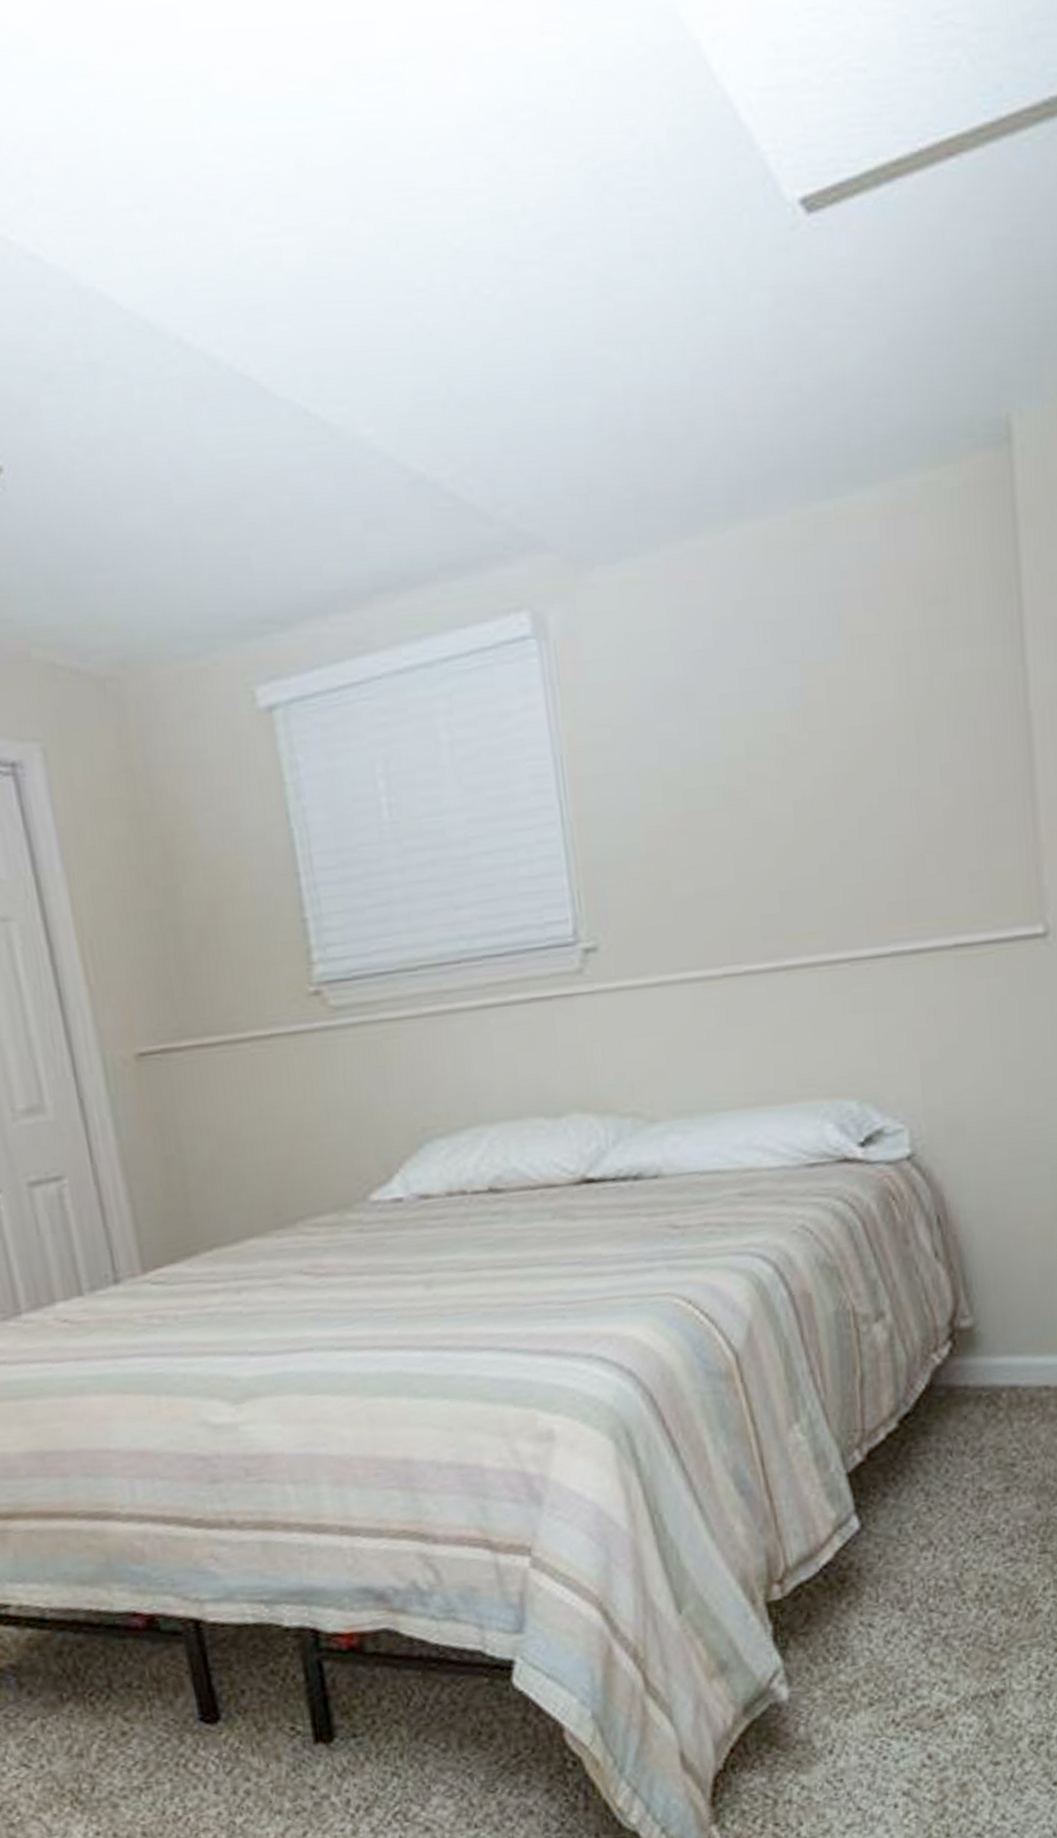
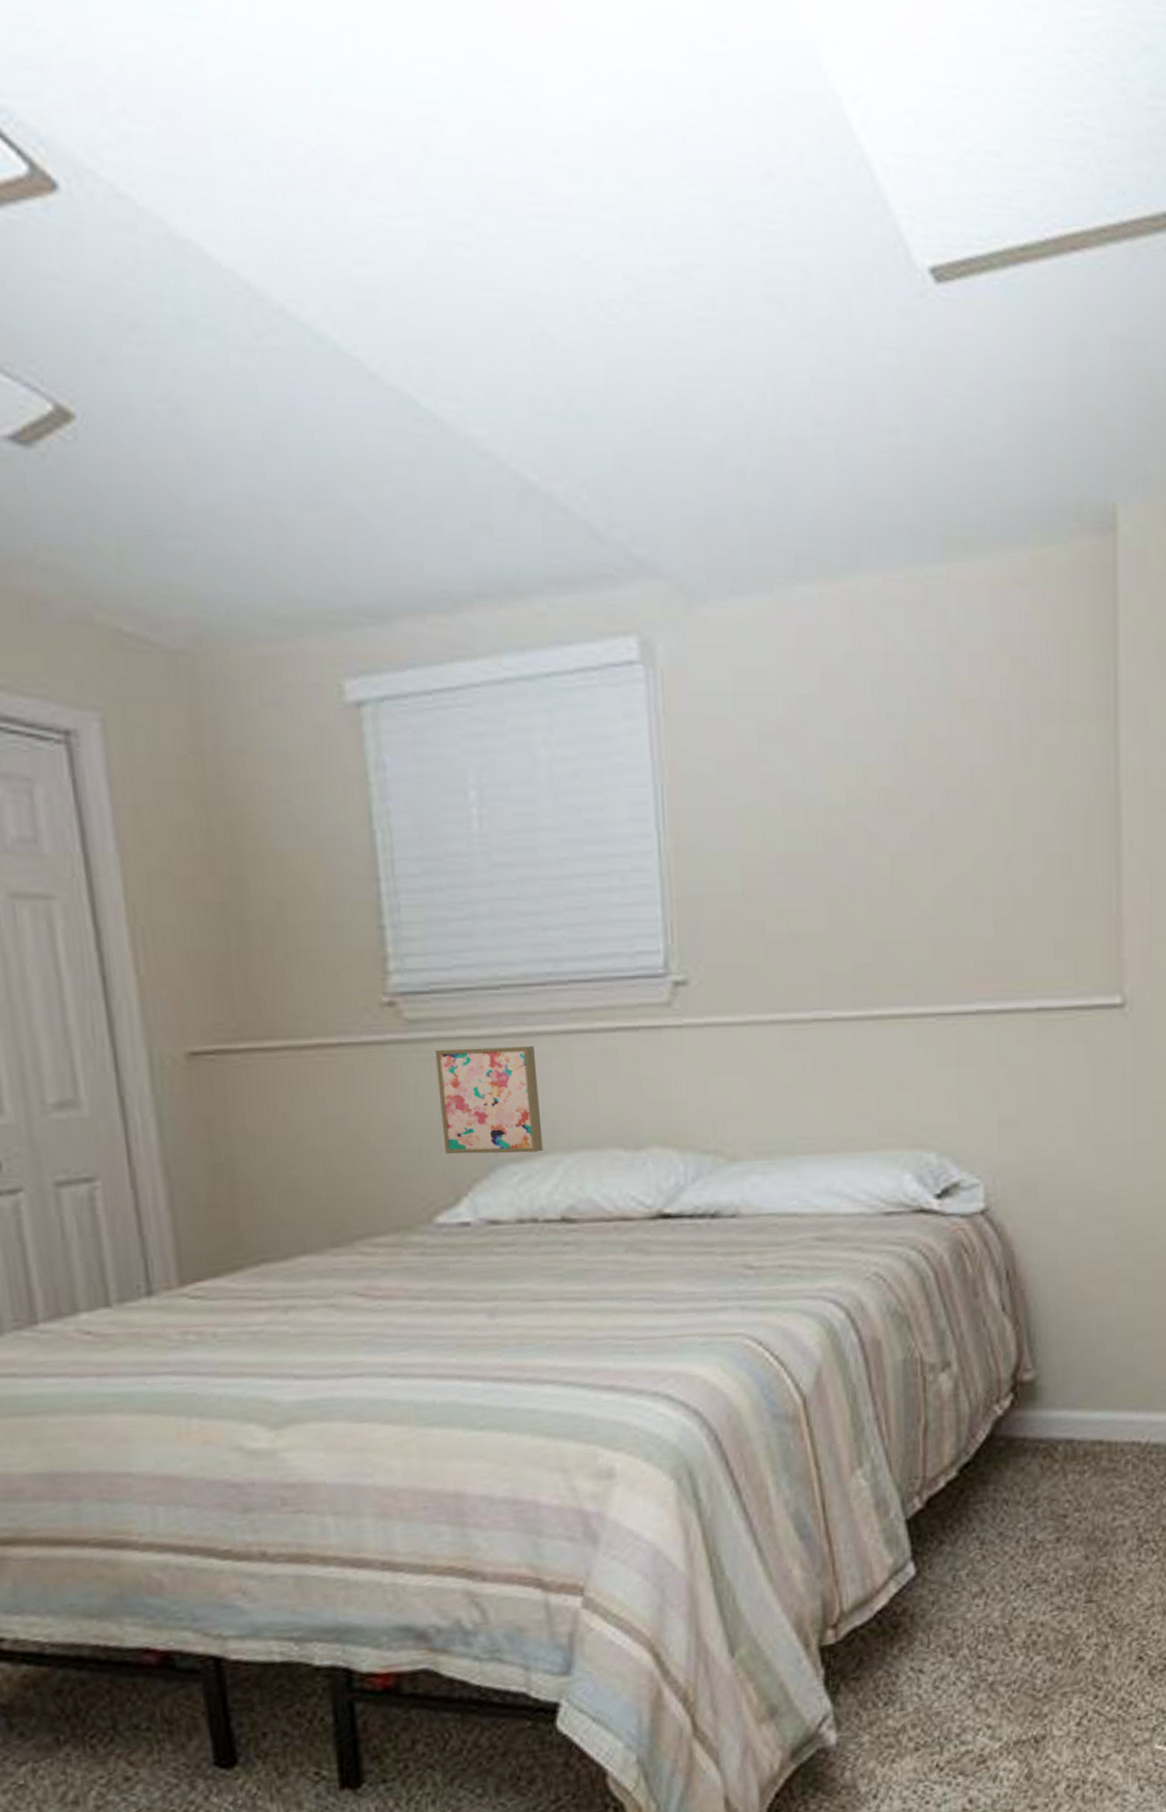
wall art: none [361,1023,468,1133] -> present [435,1046,543,1155]

